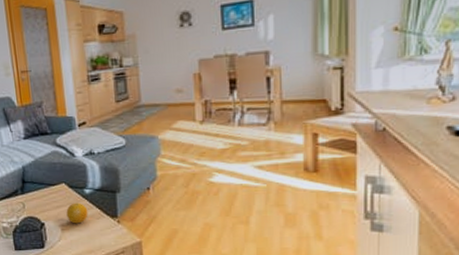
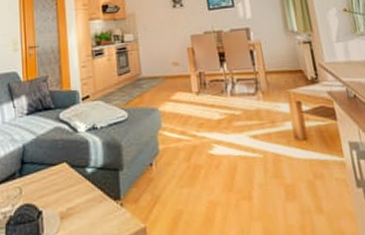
fruit: present [66,202,88,224] -> none [66,184,90,210]

